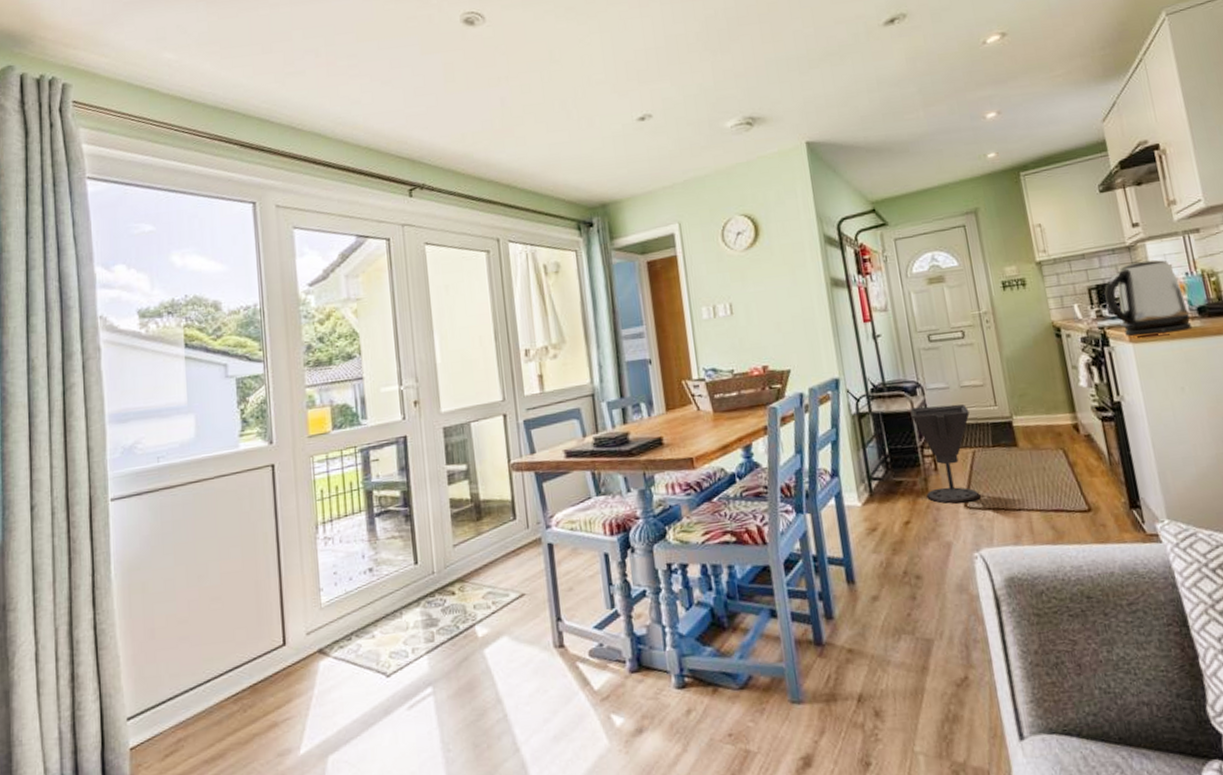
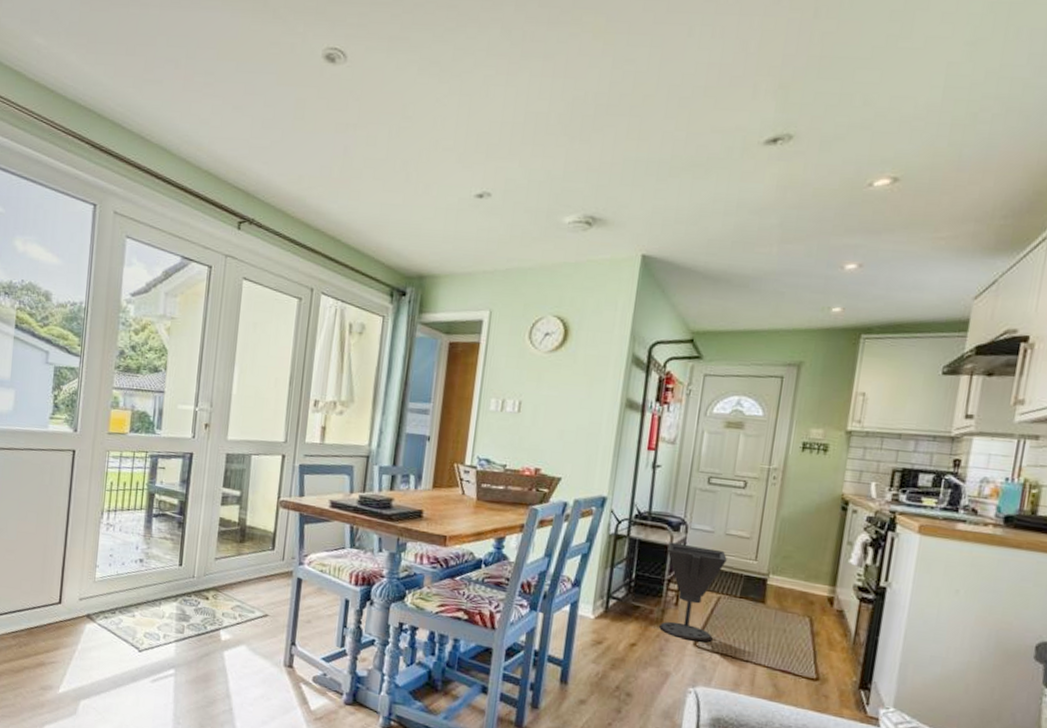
kettle: present [1104,259,1193,337] -> none [907,454,995,536]

